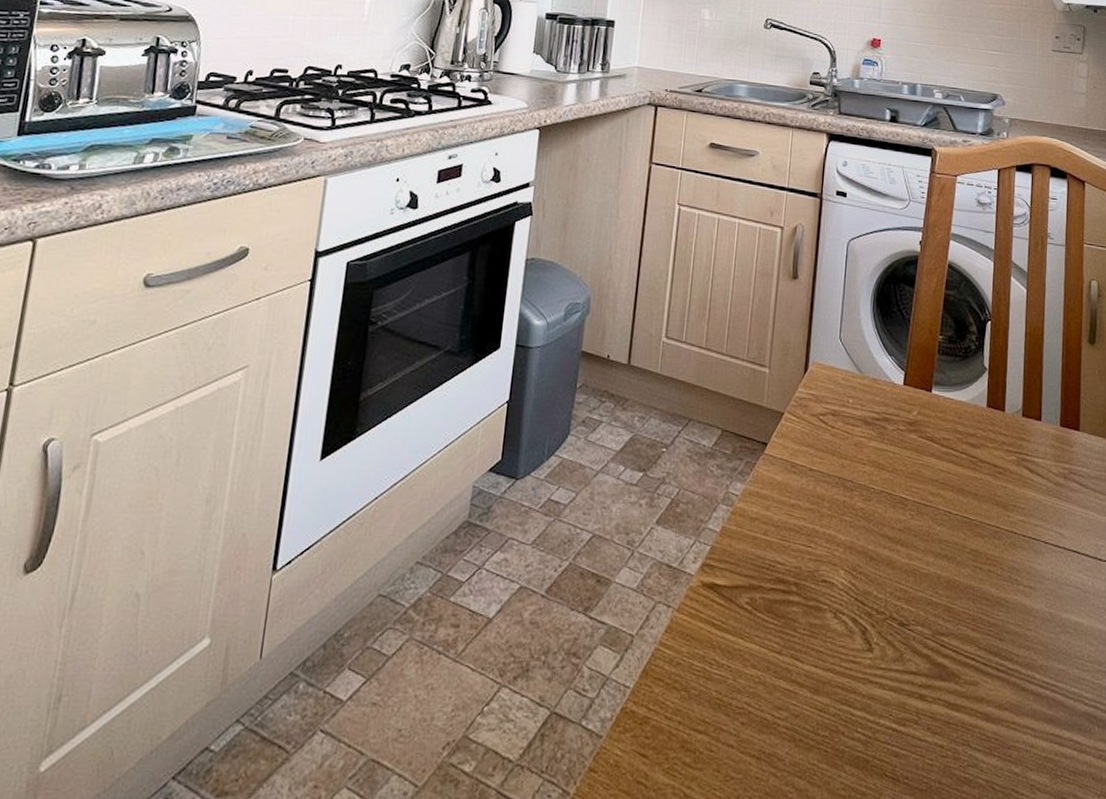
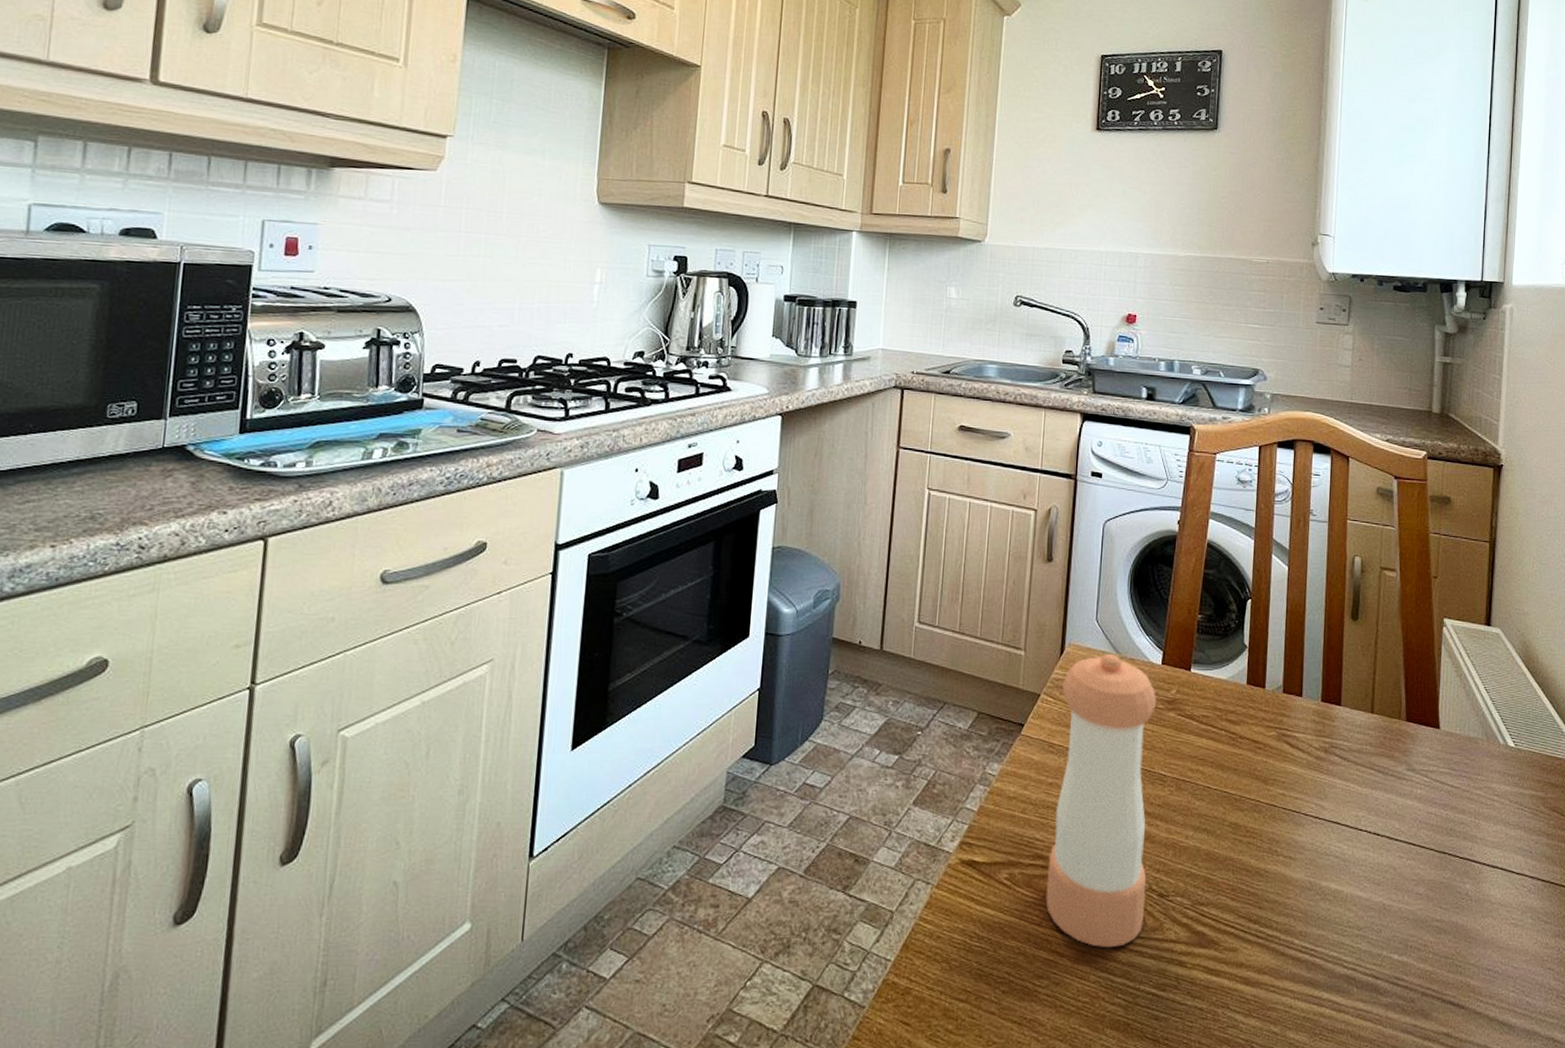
pepper shaker: none [786,372,899,679] -> present [1046,653,1157,948]

